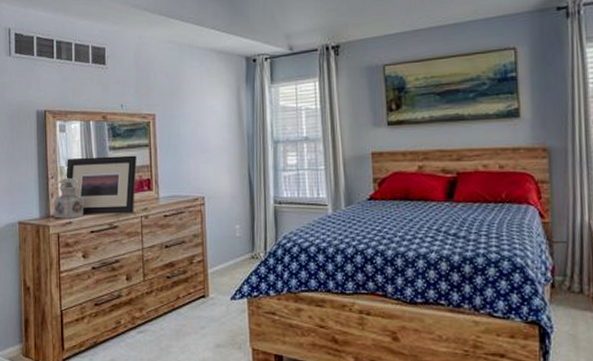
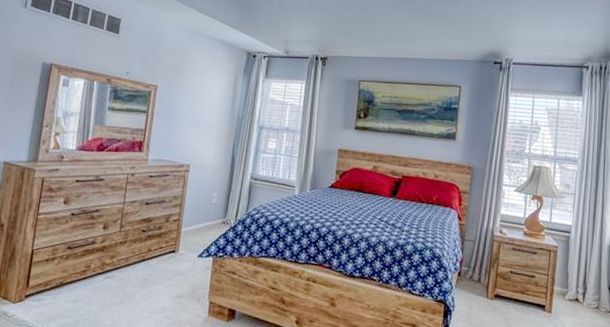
perfume bottle: present [54,177,83,220] -> none [42,128,74,167]
picture frame: present [66,155,137,214] -> none [61,112,133,170]

